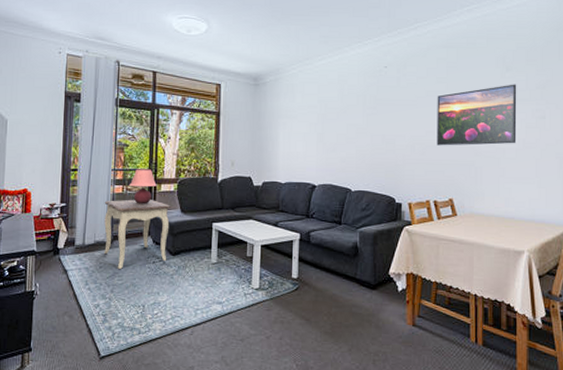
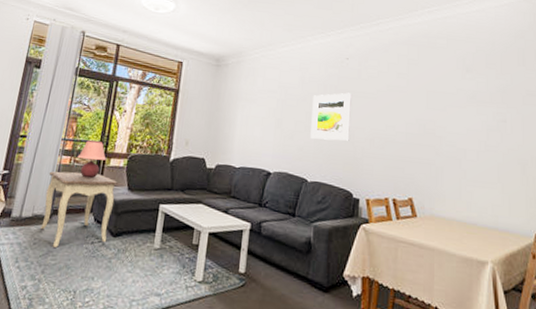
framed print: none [352,101,391,150] -> present [310,92,352,141]
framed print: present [436,84,517,146] -> none [396,85,478,146]

